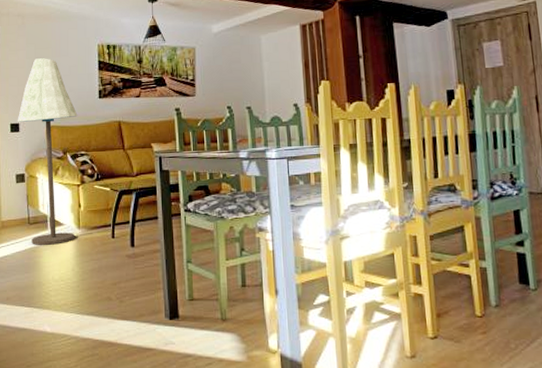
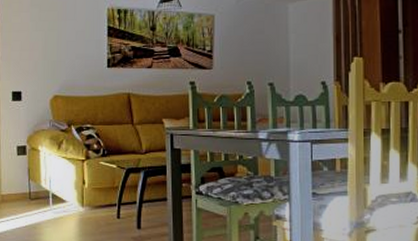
floor lamp: present [17,58,78,245] -> none [19,21,84,222]

